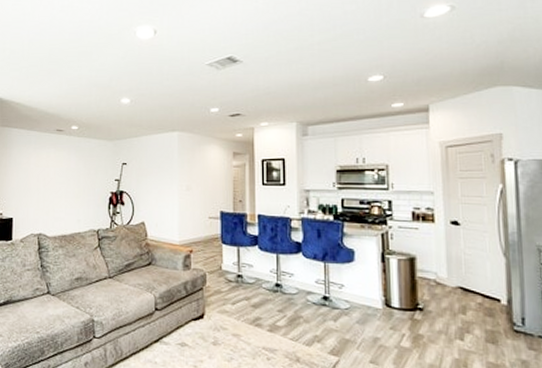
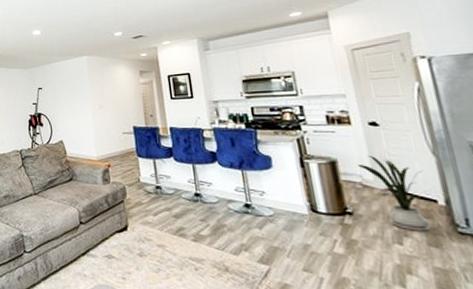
house plant: none [434,254,492,328] -> present [357,156,430,231]

